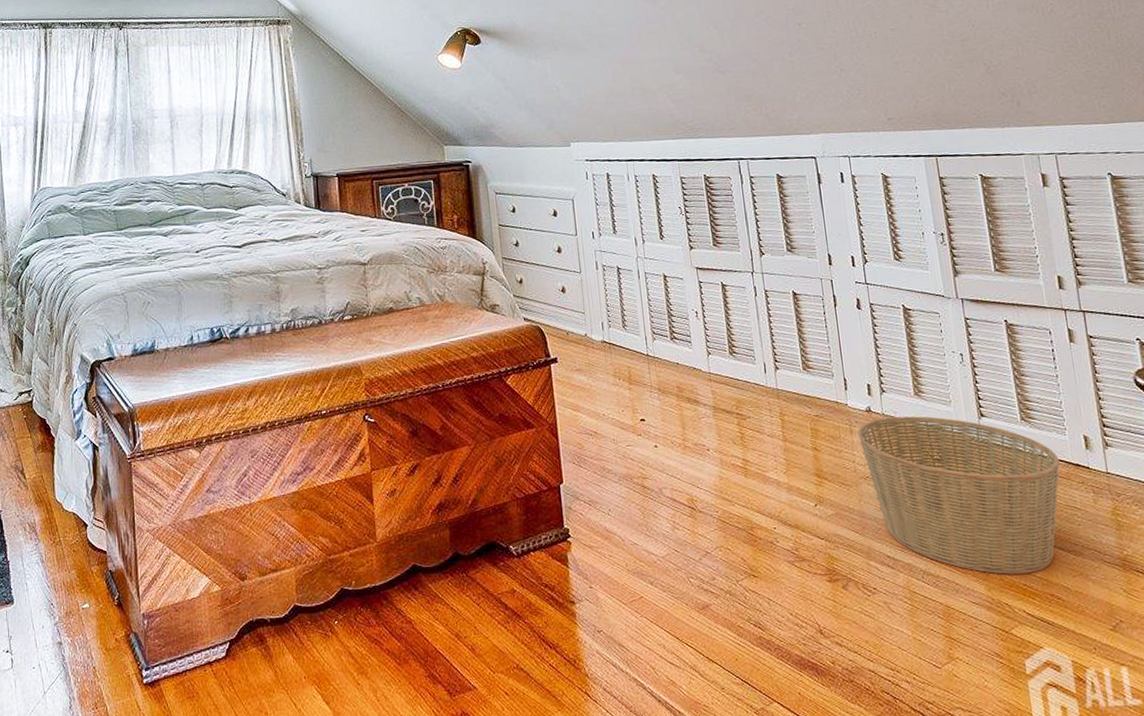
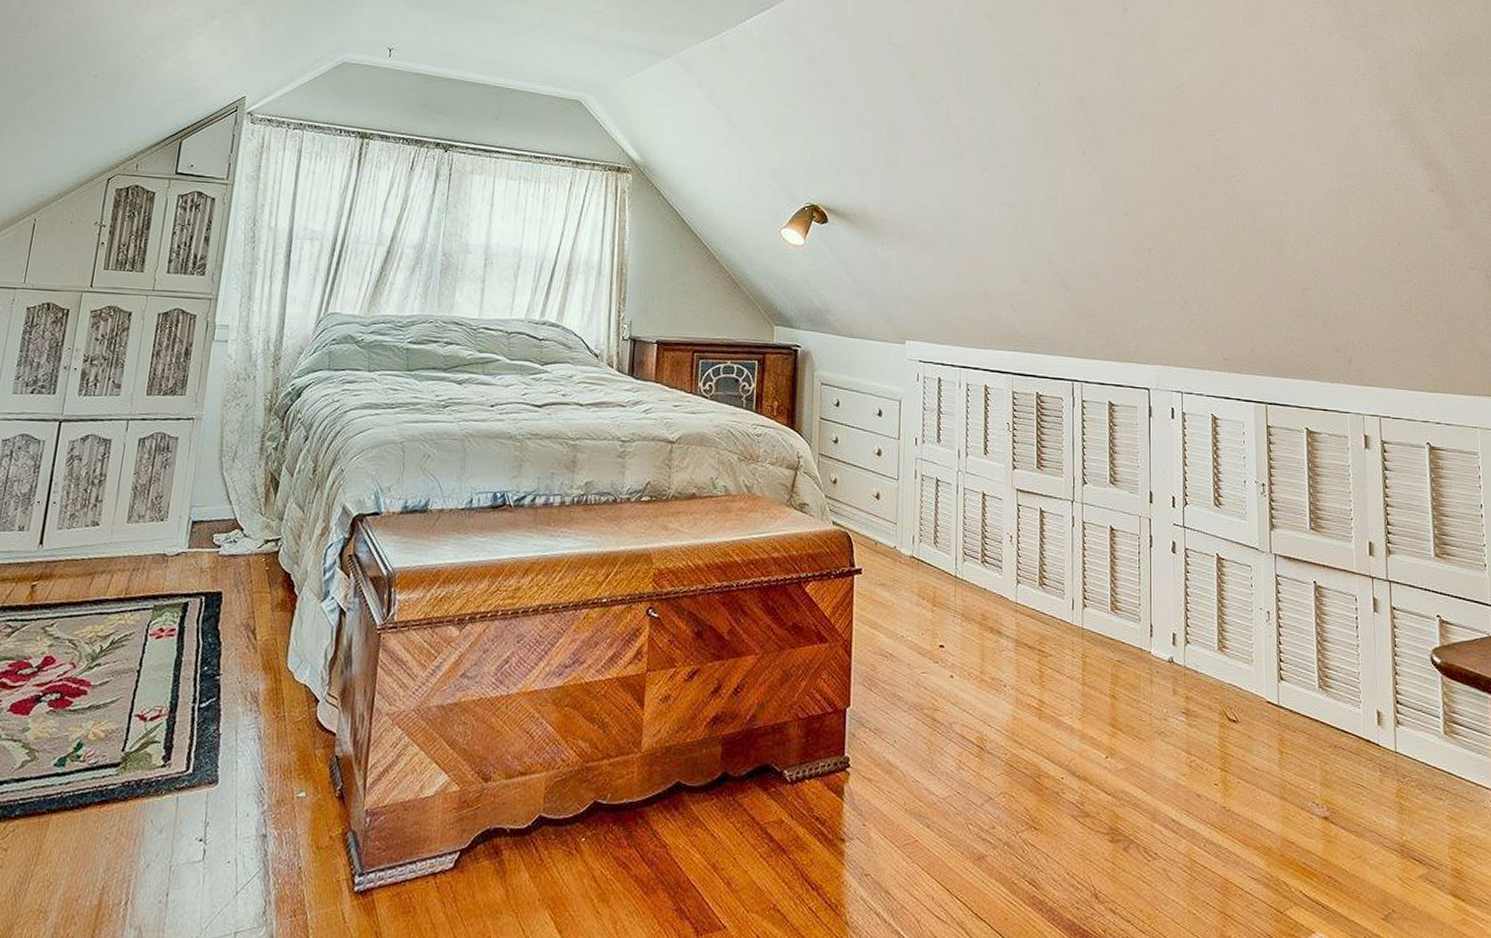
basket: present [857,416,1061,575] -> none [1157,670,1352,851]

